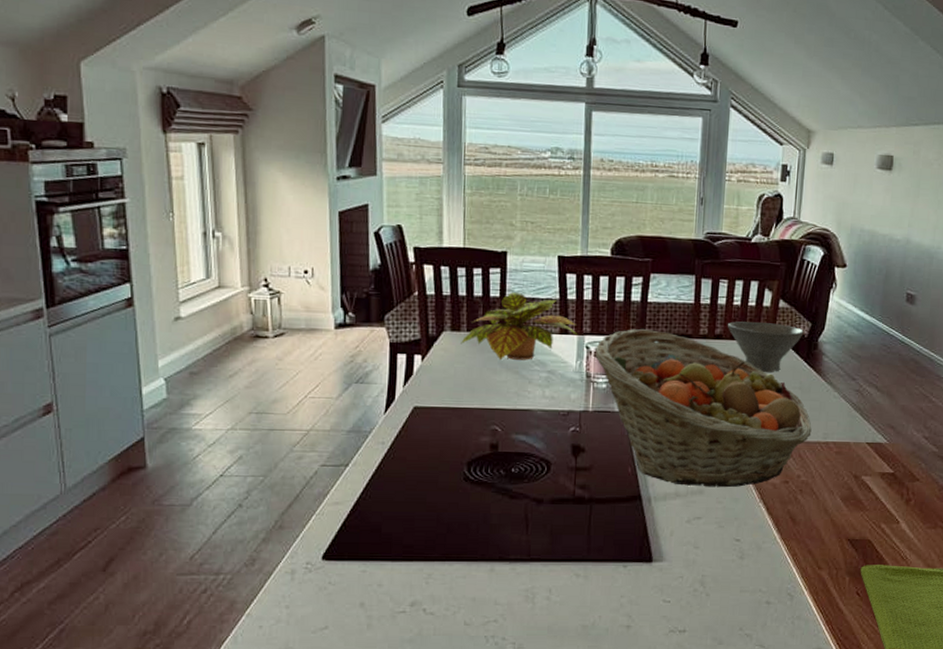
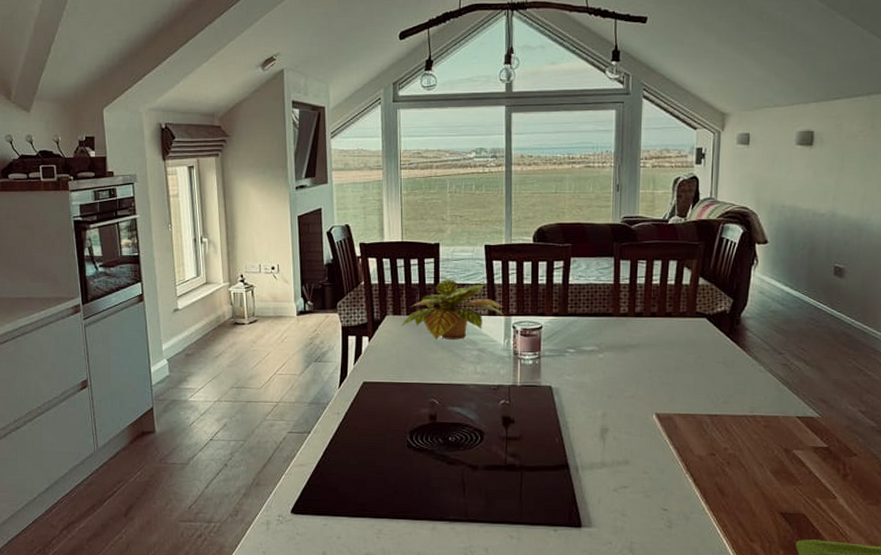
fruit basket: present [595,329,812,488] -> none [521,309,738,459]
bowl: present [728,321,804,373] -> none [648,300,725,349]

